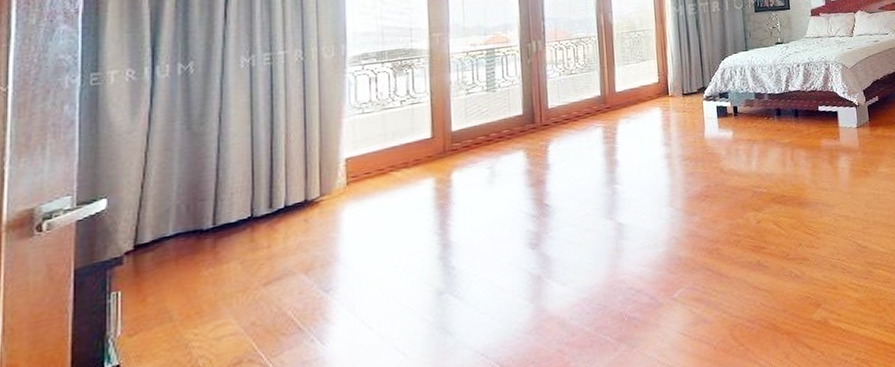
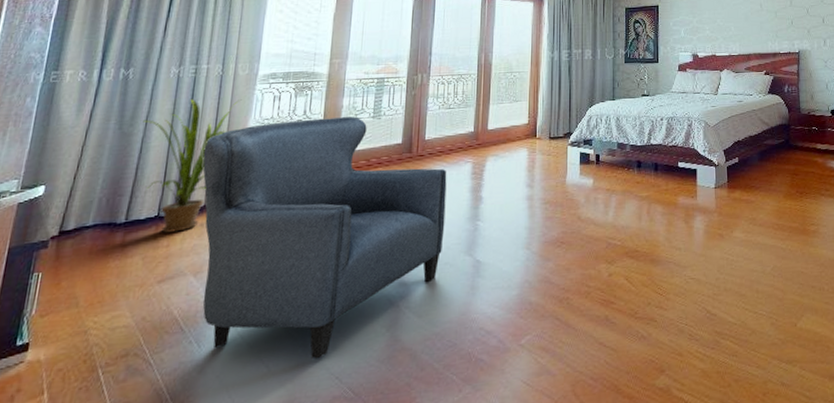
house plant: none [216,85,332,234] -> present [143,99,242,233]
armchair: none [294,91,581,344] -> present [202,116,447,359]

